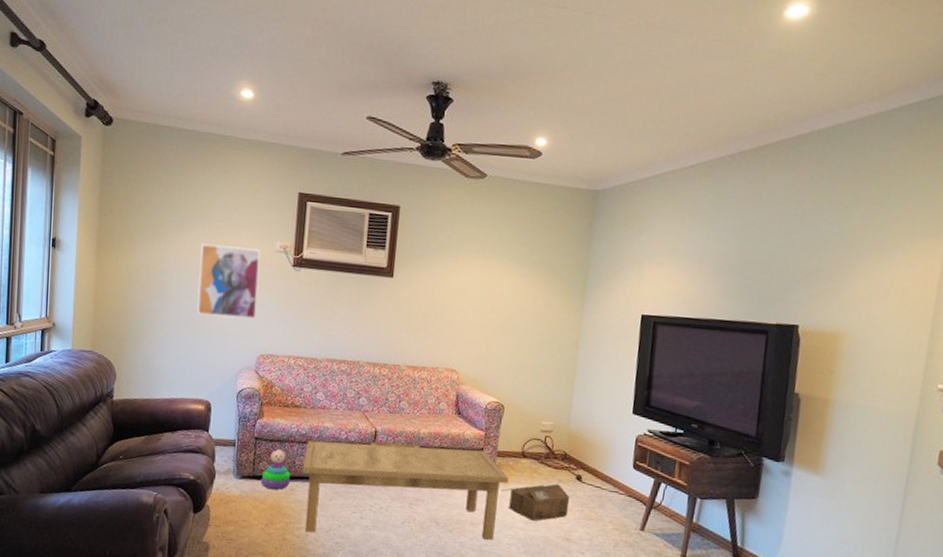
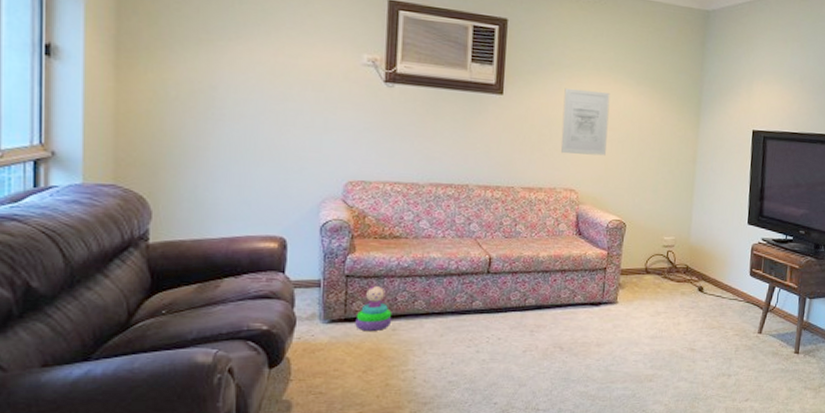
wall art: present [197,243,261,320] -> none [262,54,345,143]
coffee table: present [302,440,509,540] -> none [405,268,633,374]
wall art: none [444,271,494,338] -> present [561,87,610,156]
cardboard box: present [501,484,570,521] -> none [626,297,693,335]

